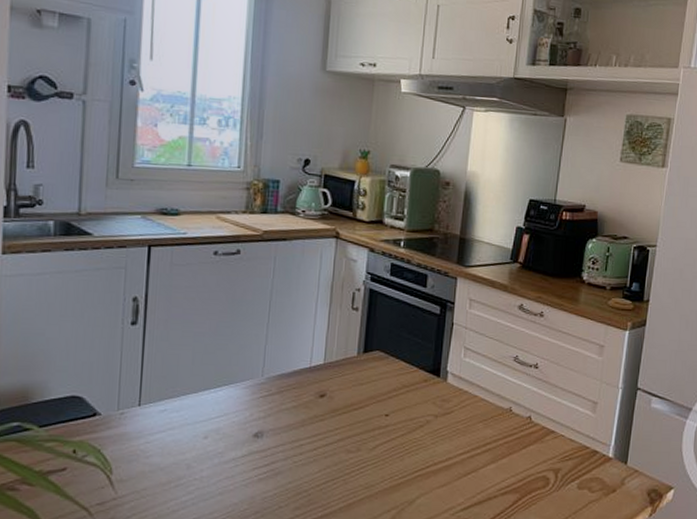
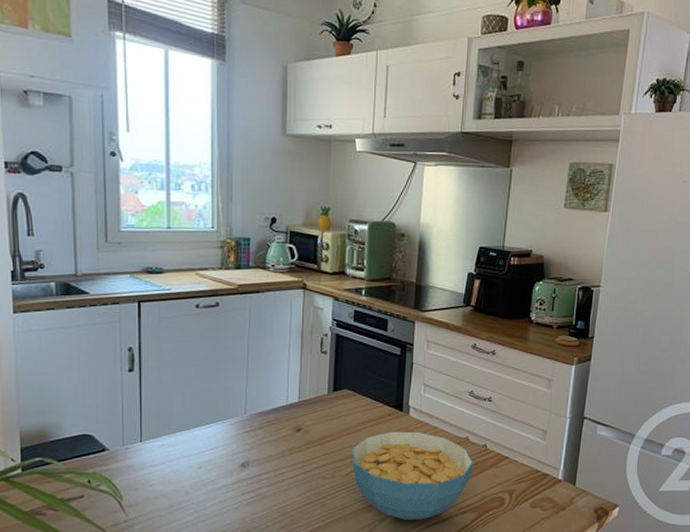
cereal bowl: none [380,399,517,502] -> present [351,431,474,520]

